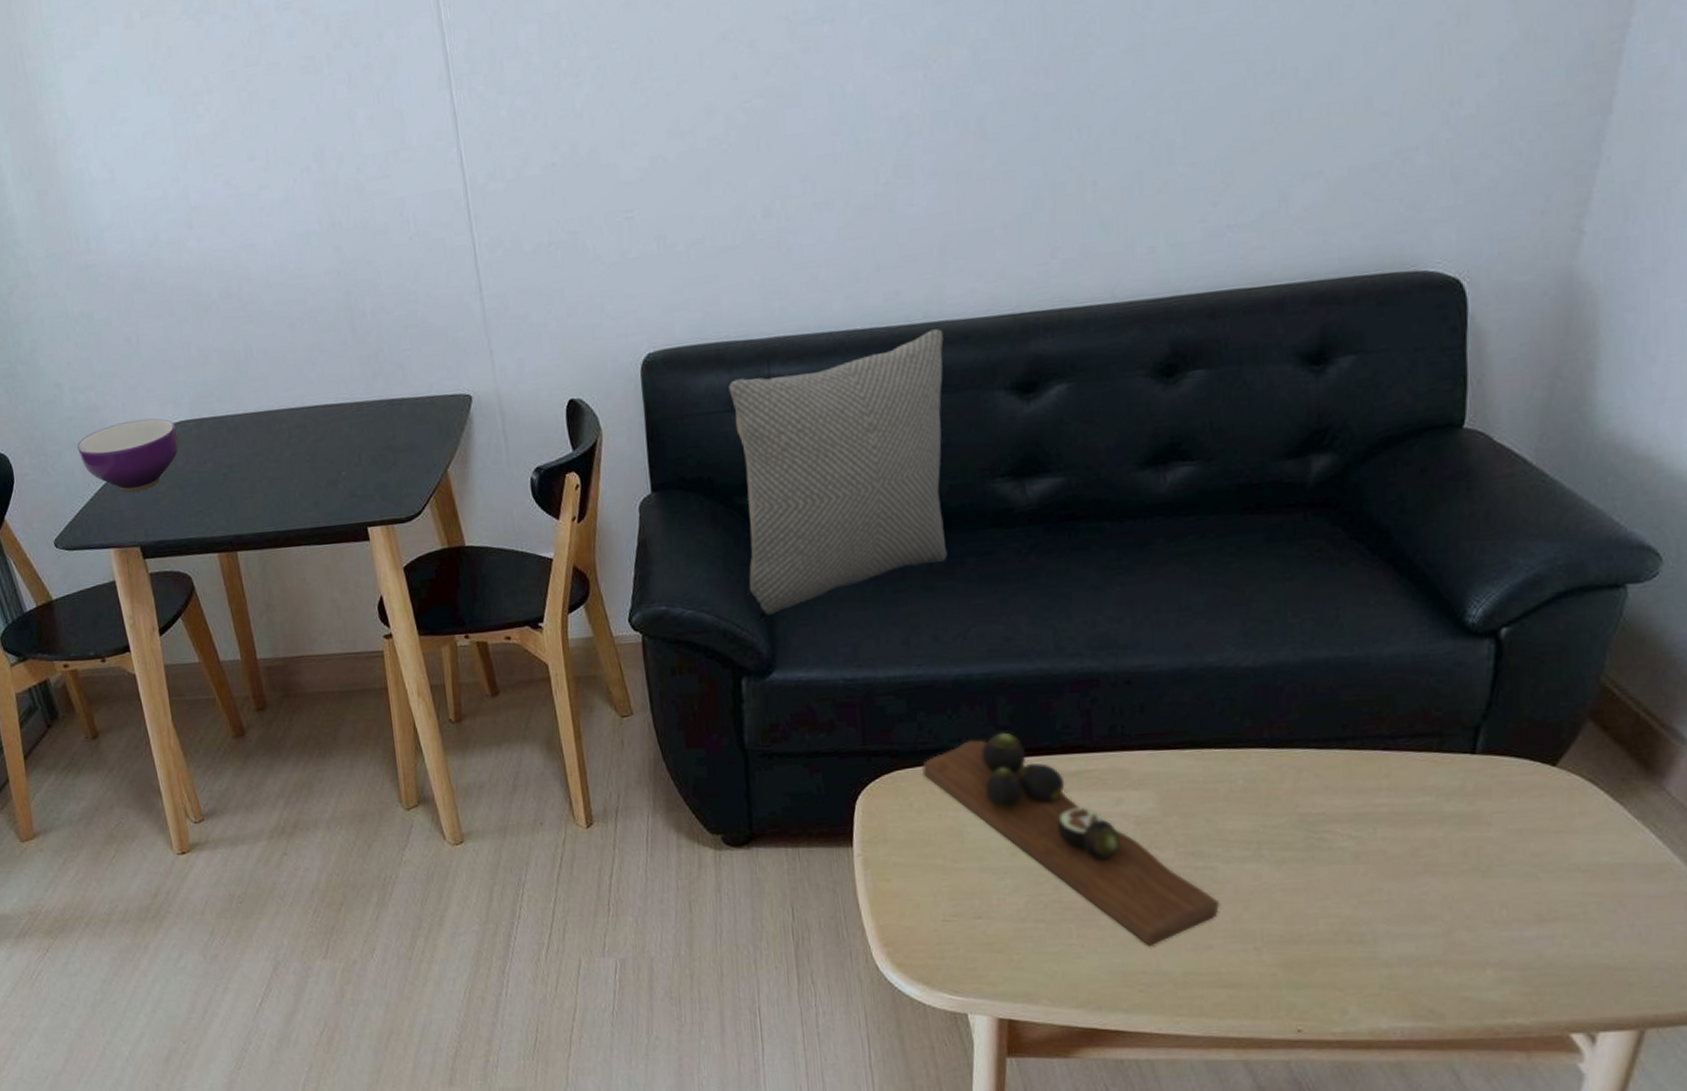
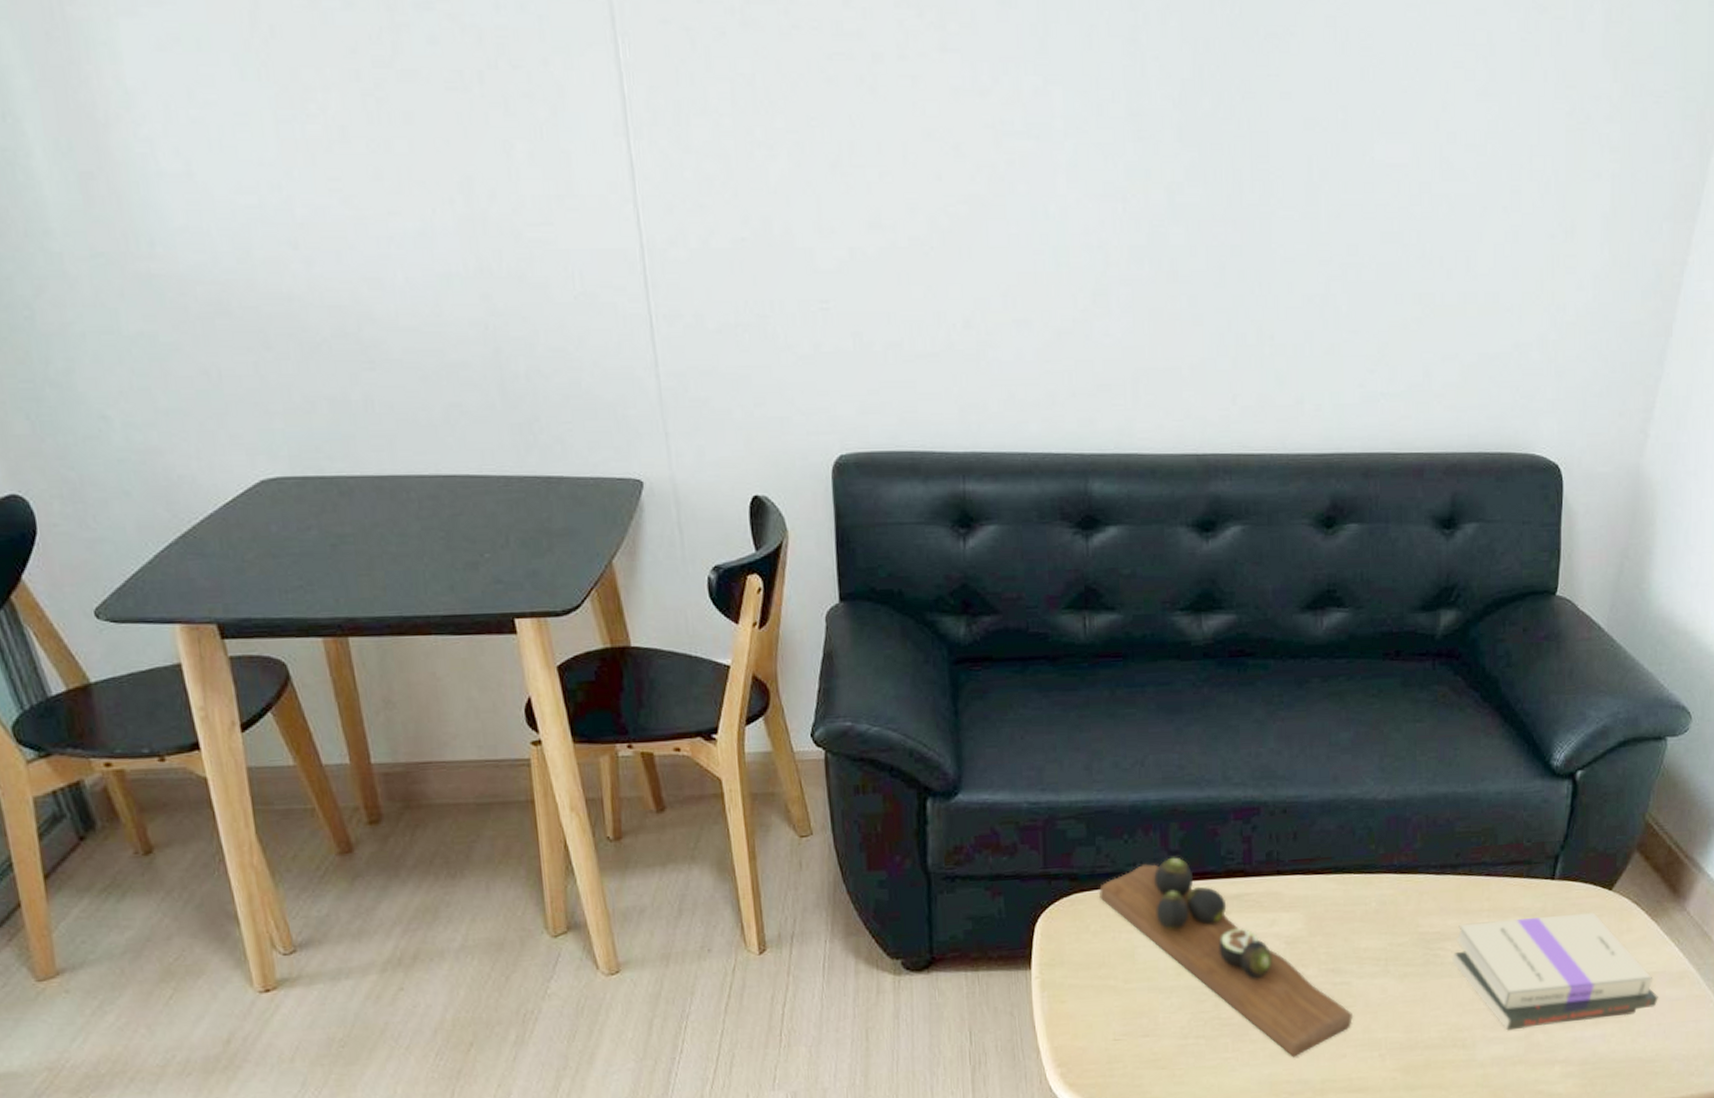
bowl: present [76,418,179,493] -> none [129,470,273,558]
pillow: present [729,329,948,621] -> none [923,461,1133,741]
books: none [1343,791,1629,927] -> present [1452,912,1658,1031]

